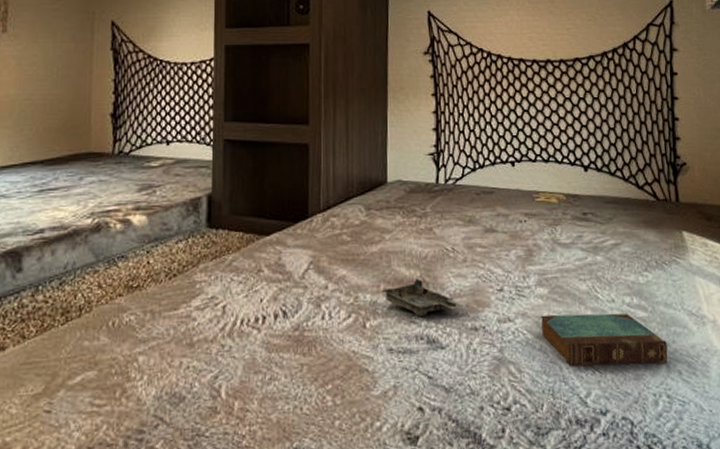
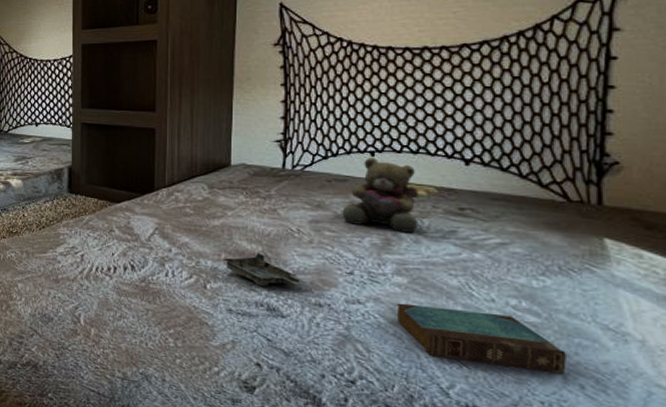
teddy bear: none [490,167,553,241] -> present [342,157,420,233]

